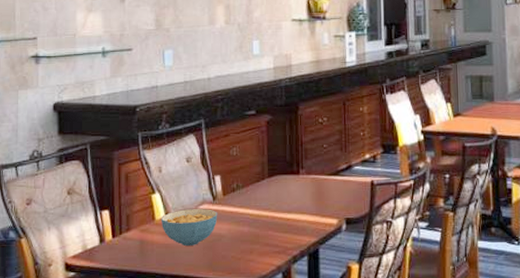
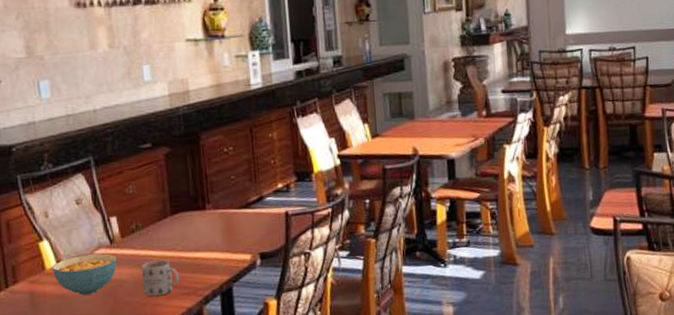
mug: none [239,218,272,253] -> present [142,259,180,297]

